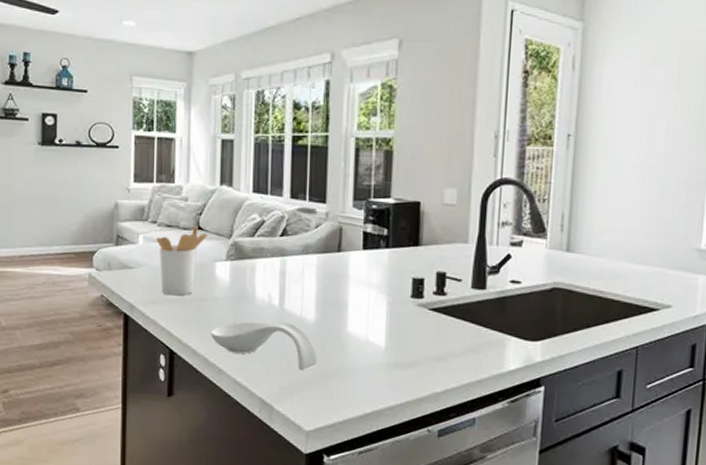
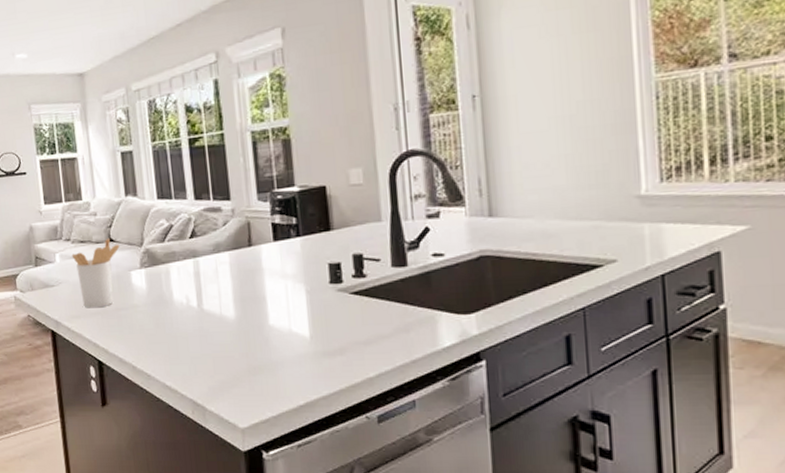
spoon rest: present [211,321,318,370] -> none [135,321,243,368]

